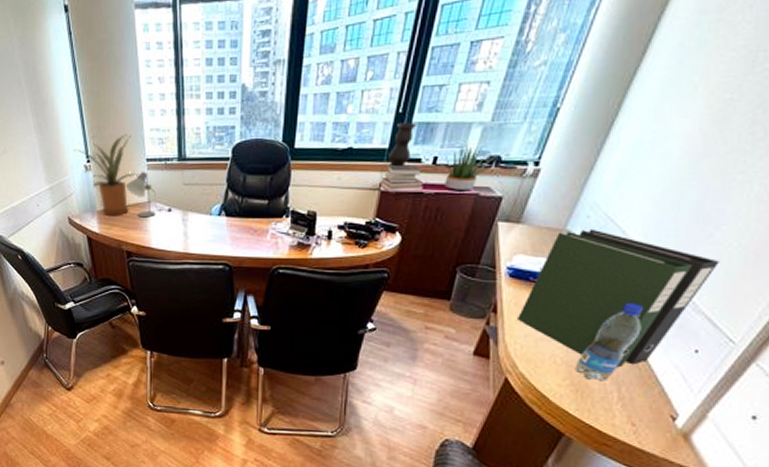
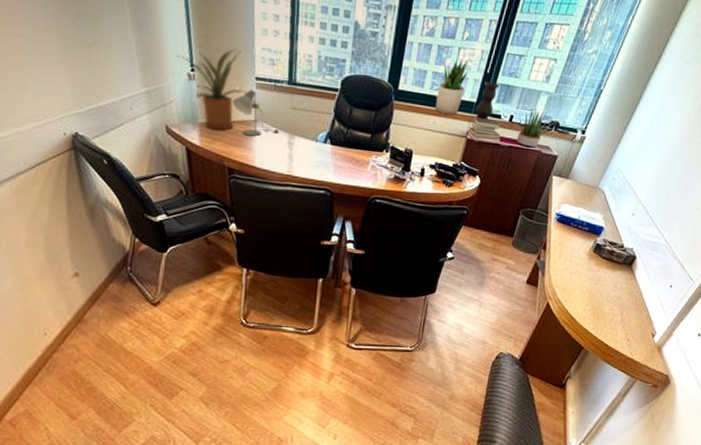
planter: none [339,102,375,167] -> present [435,59,468,115]
binder: present [518,228,720,368] -> none [560,188,690,297]
bottle: present [574,302,644,382] -> none [595,247,643,307]

